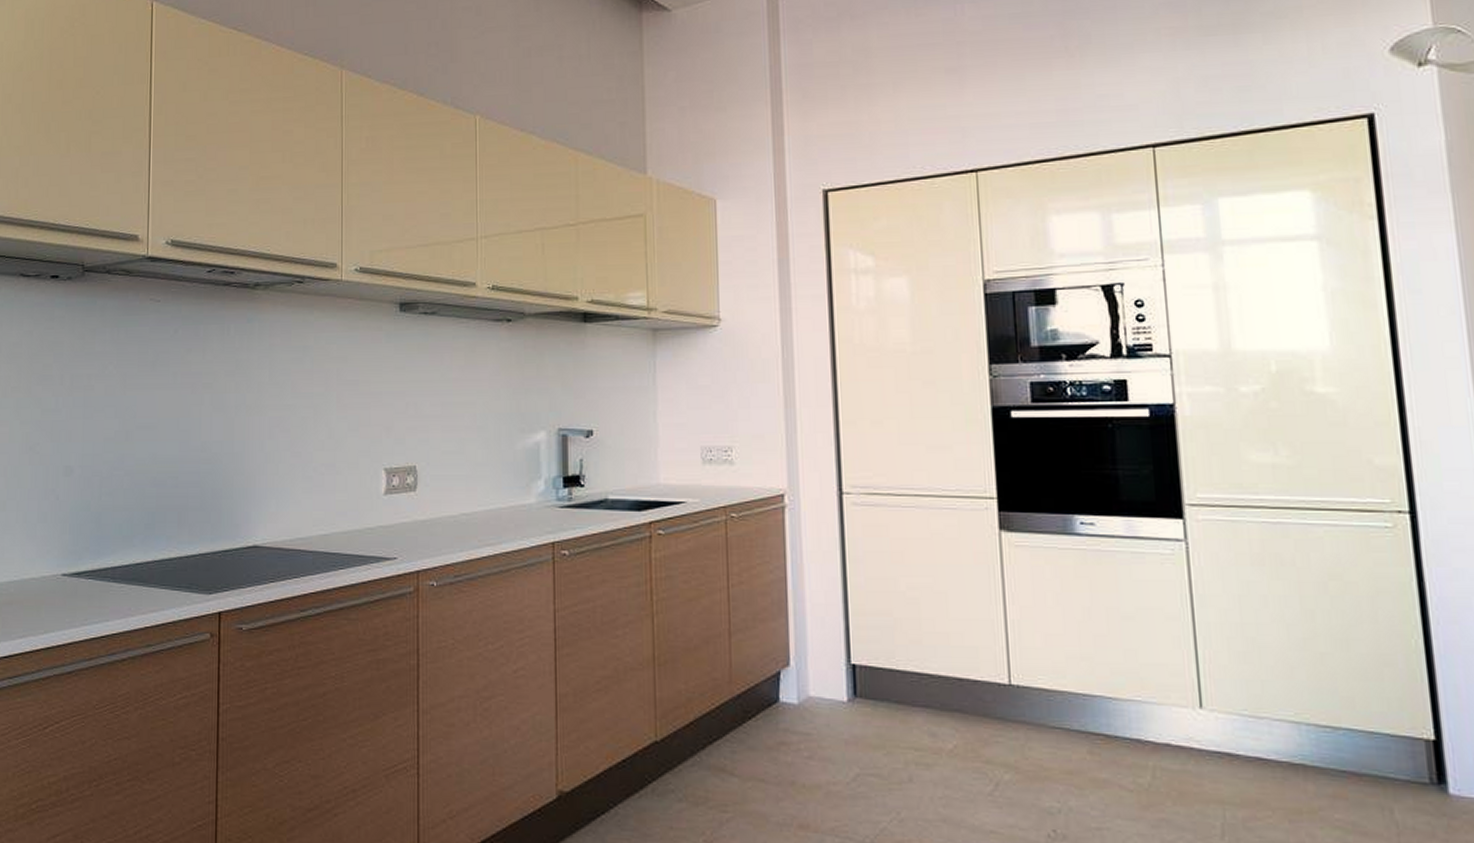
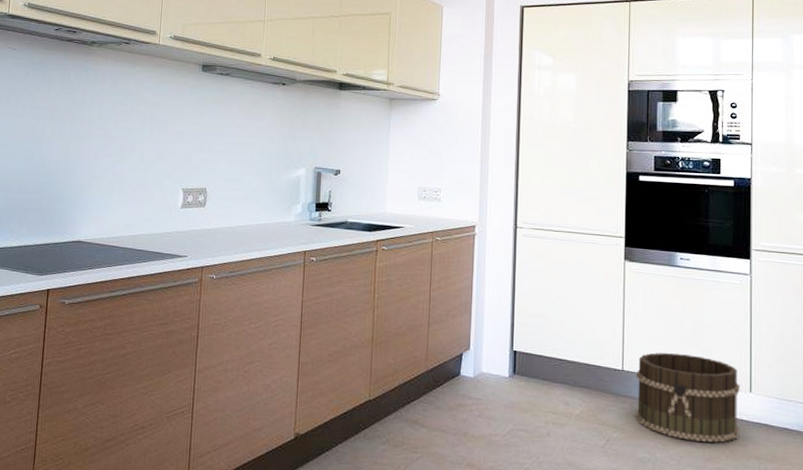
bucket: none [1029,656,1190,782] -> present [635,352,740,443]

